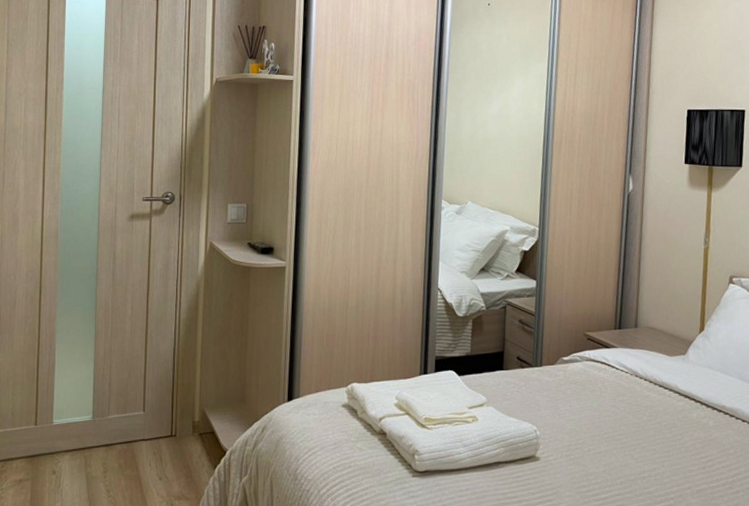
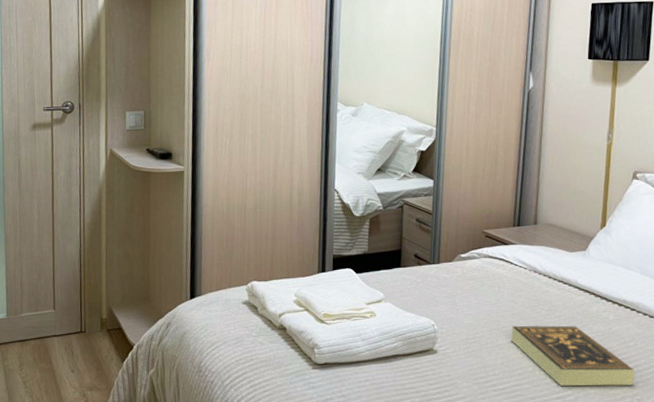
book: none [613,431,735,496] -> present [511,325,635,386]

